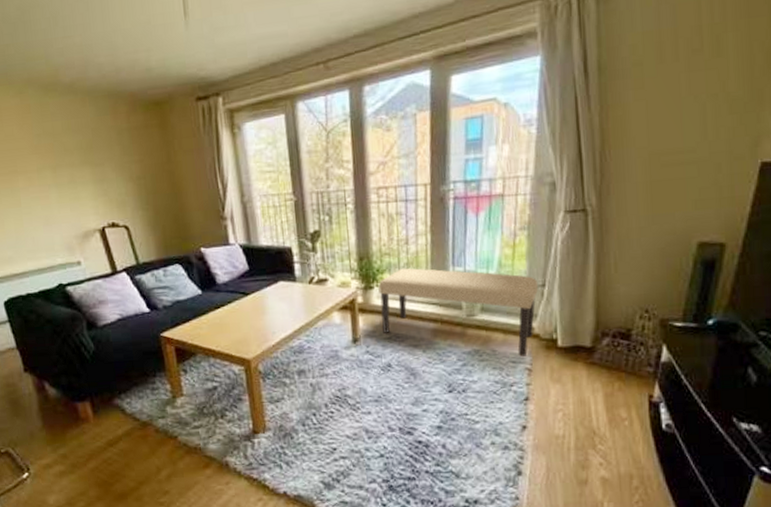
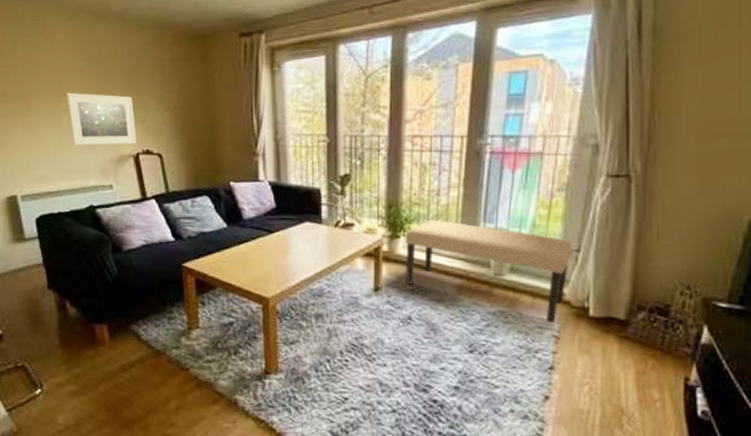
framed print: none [21,169,101,225] -> present [66,92,137,146]

